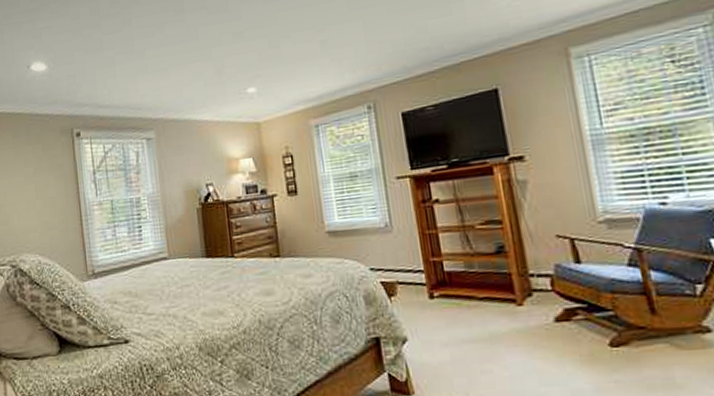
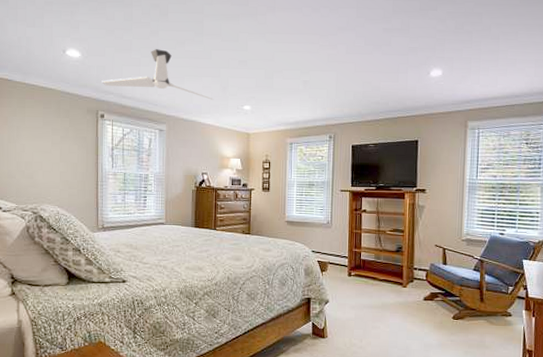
ceiling fan: none [73,40,209,98] -> present [102,49,214,100]

